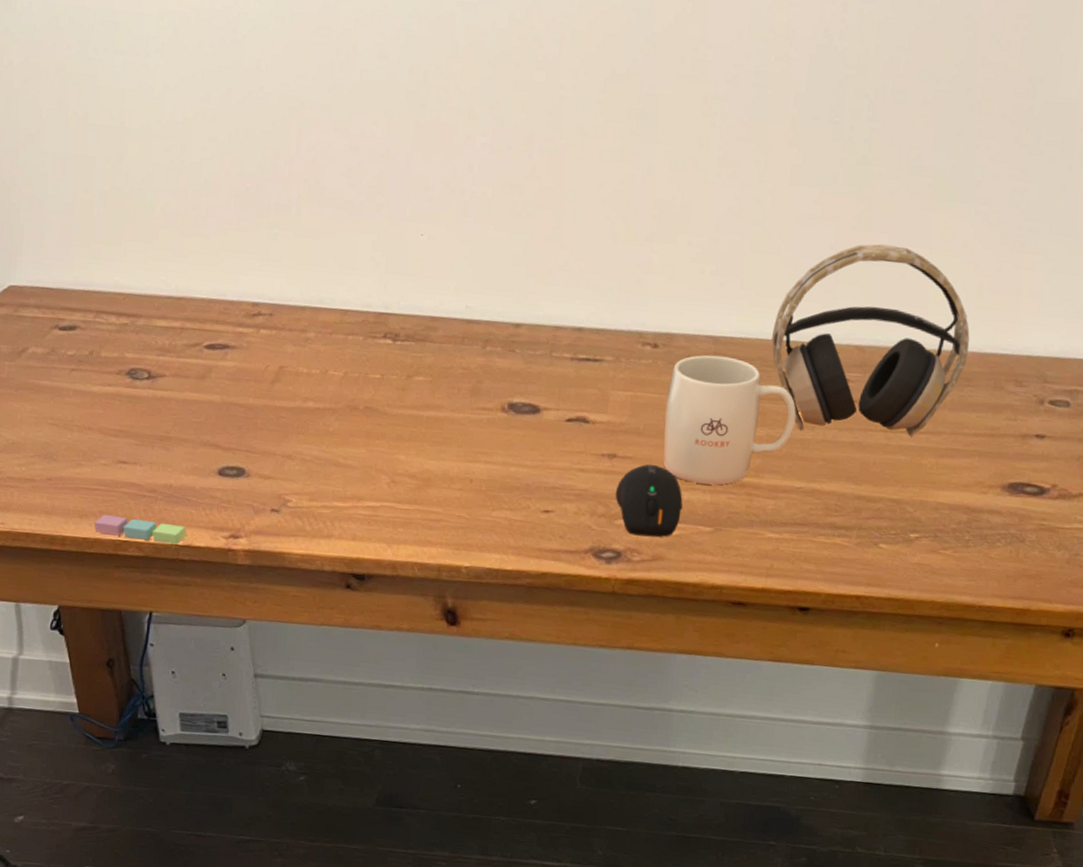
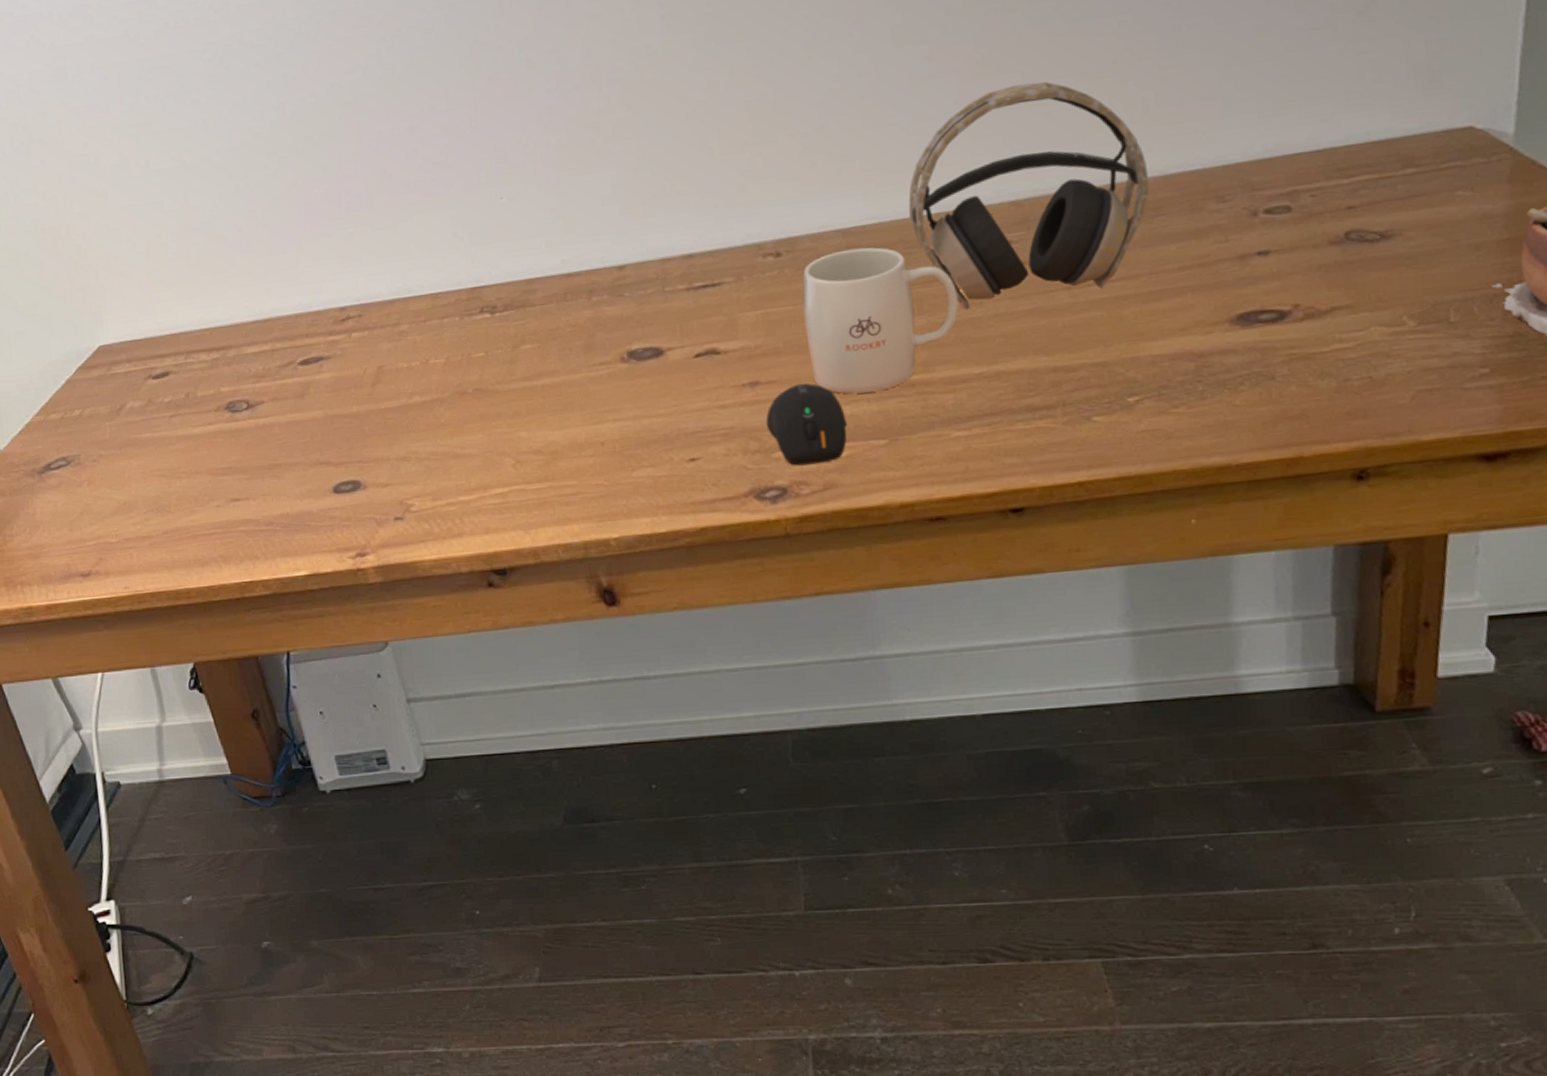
sticky notes: present [94,514,187,545] -> none [216,554,312,579]

